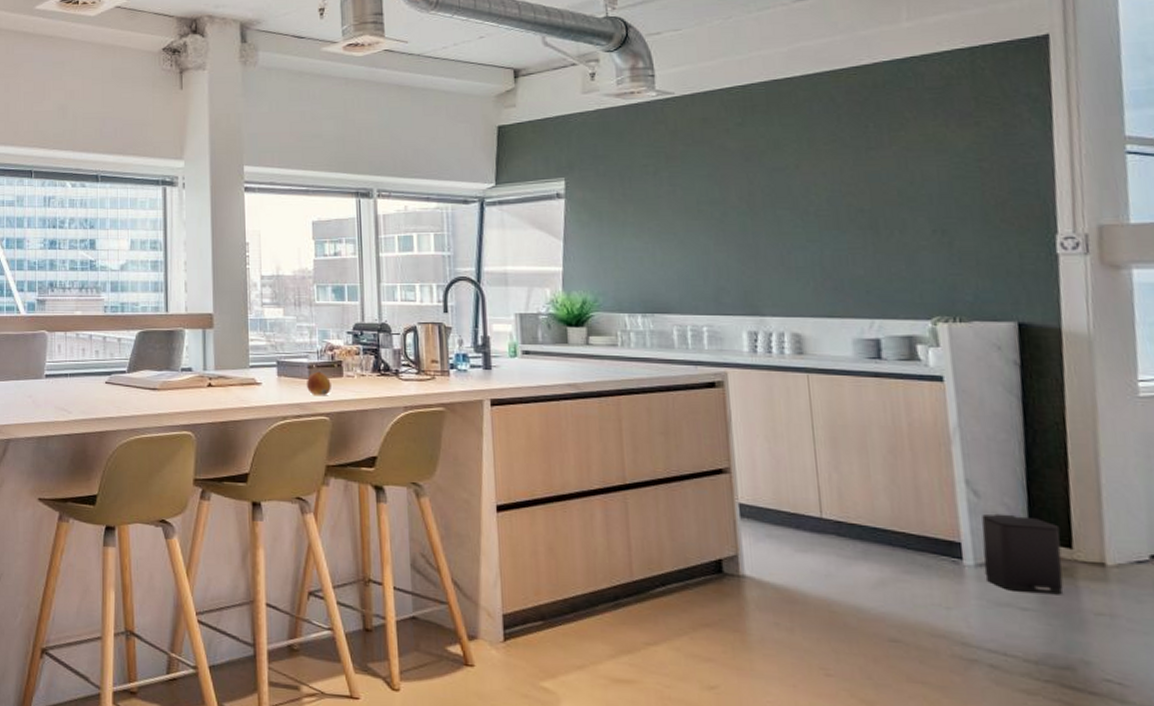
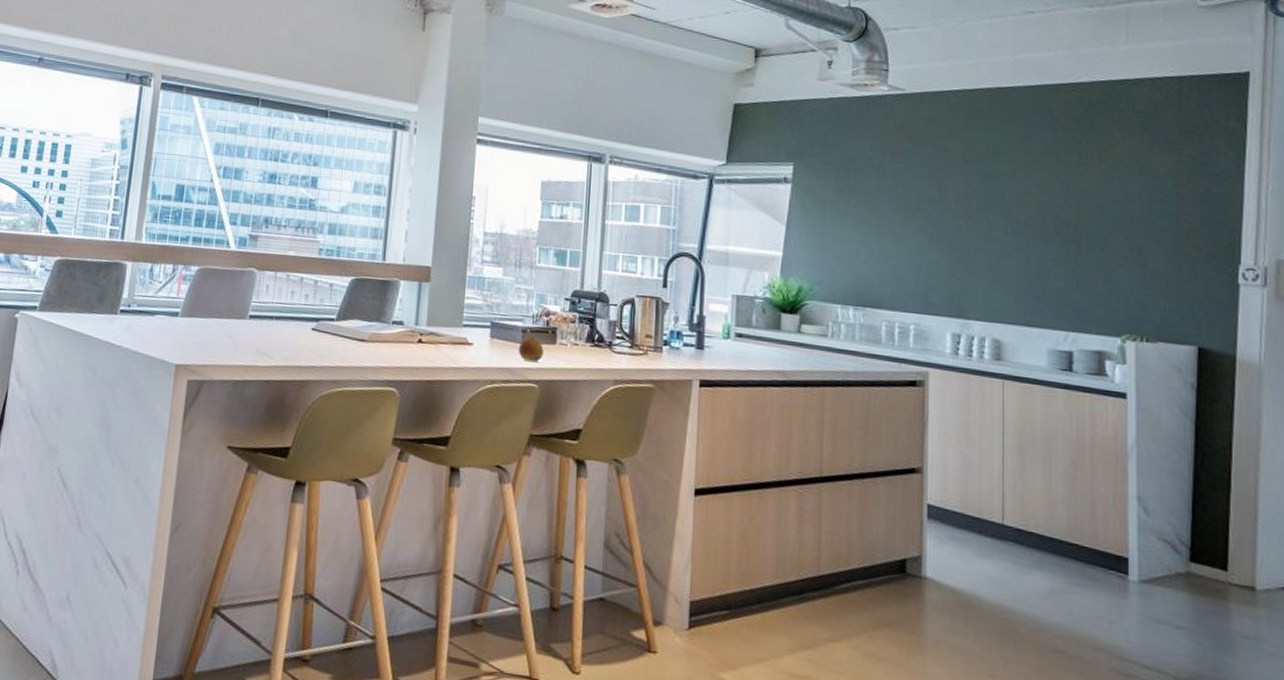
pedal bin: present [982,513,1064,595] -> none [1147,532,1218,616]

